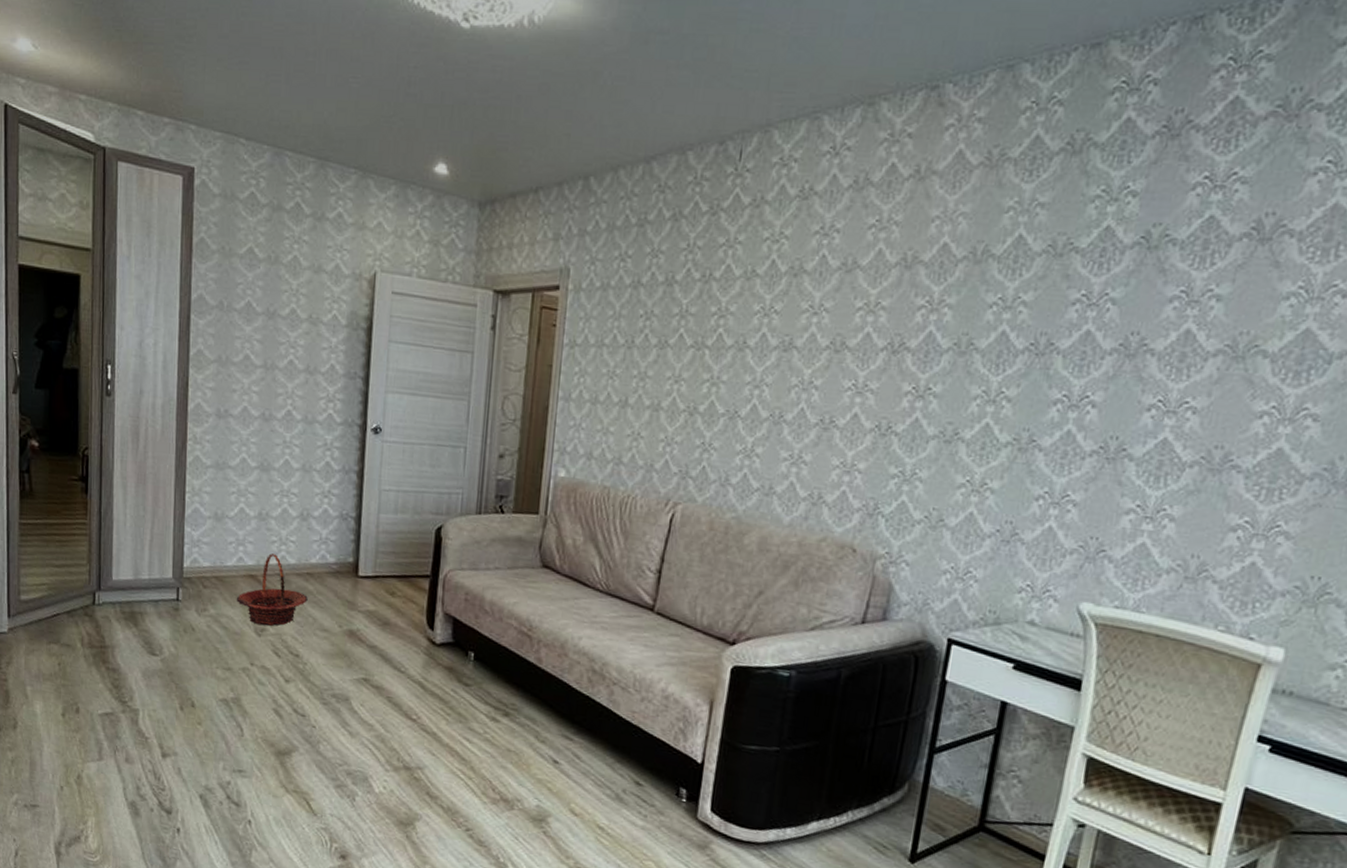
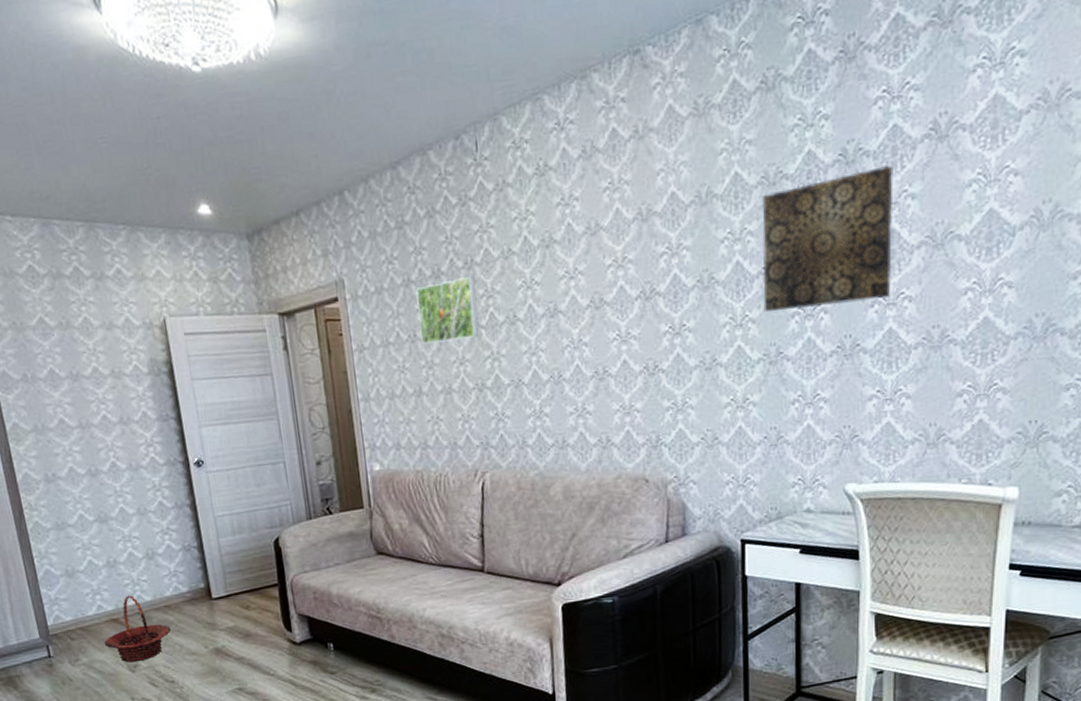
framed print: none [638,290,710,357] -> present [416,276,479,344]
wall art: none [1023,257,1201,405] -> present [761,164,894,313]

